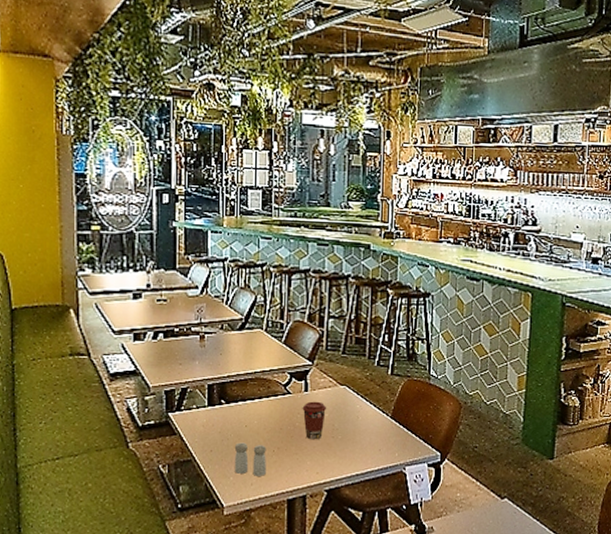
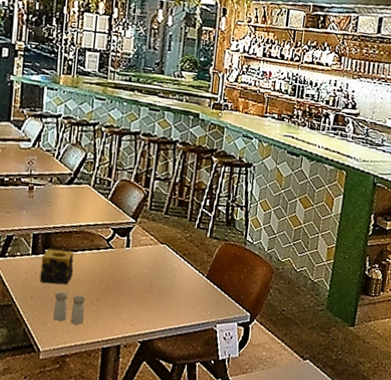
candle: none [218,399,252,436] -> present [39,249,74,285]
coffee cup: present [302,401,327,440] -> none [122,257,147,294]

